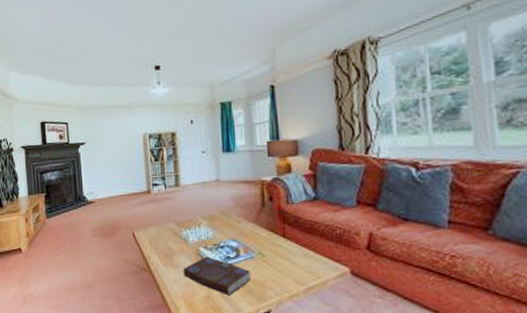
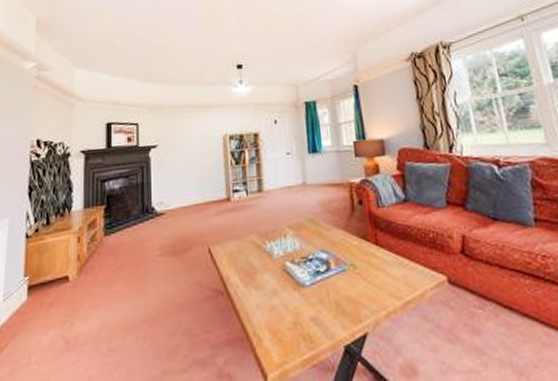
book: present [183,256,252,296] -> none [267,272,345,319]

